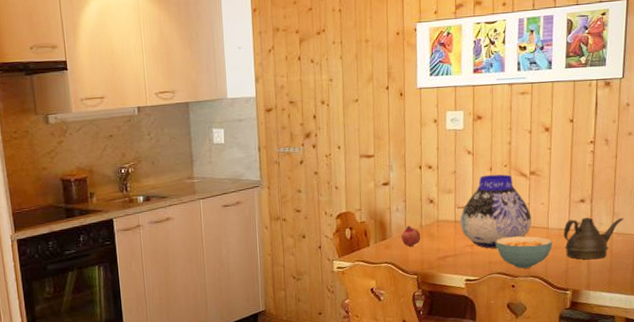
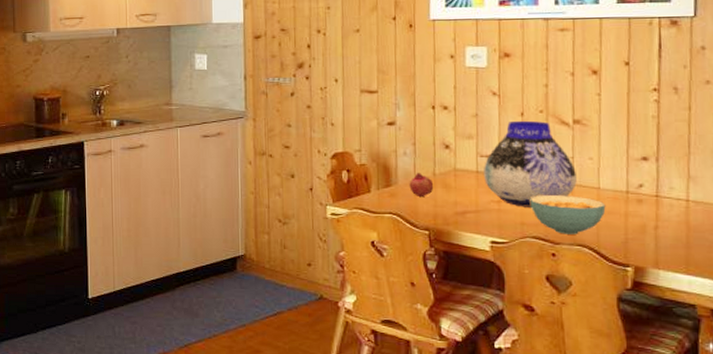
teapot: present [563,217,624,260] -> none [620,180,704,231]

